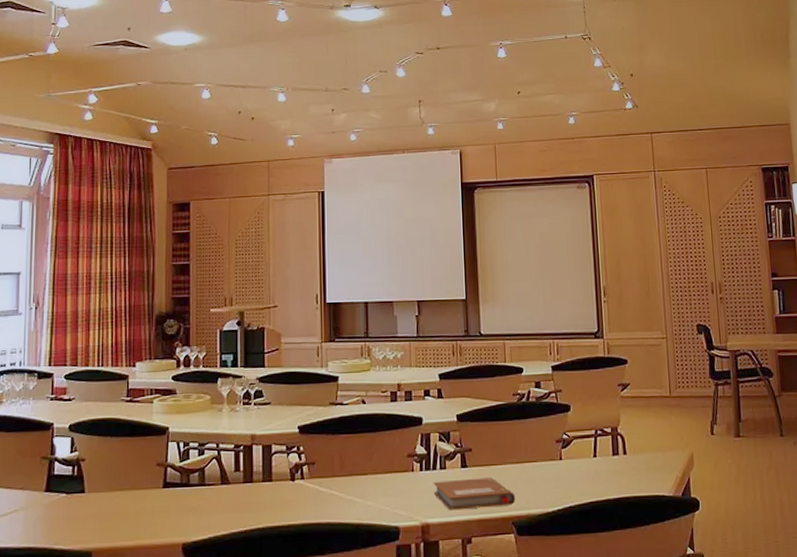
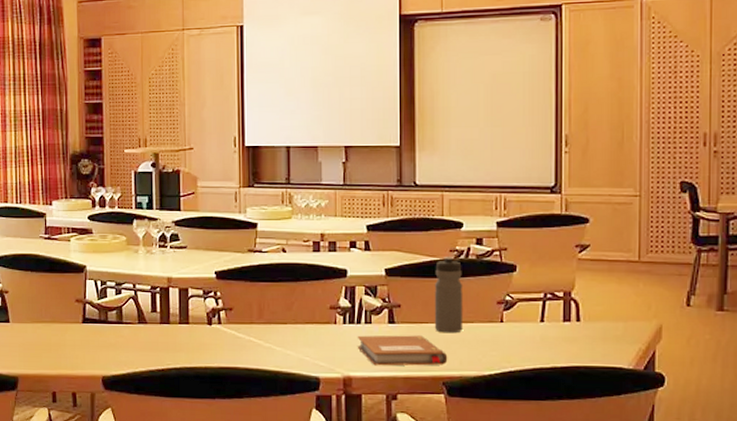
water bottle: none [500,399,528,474] -> present [434,256,463,334]

